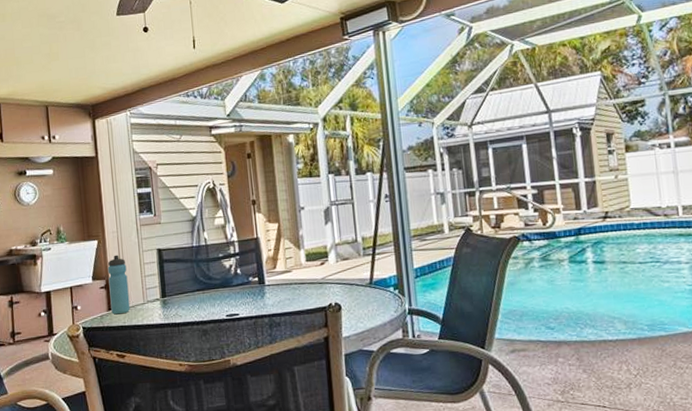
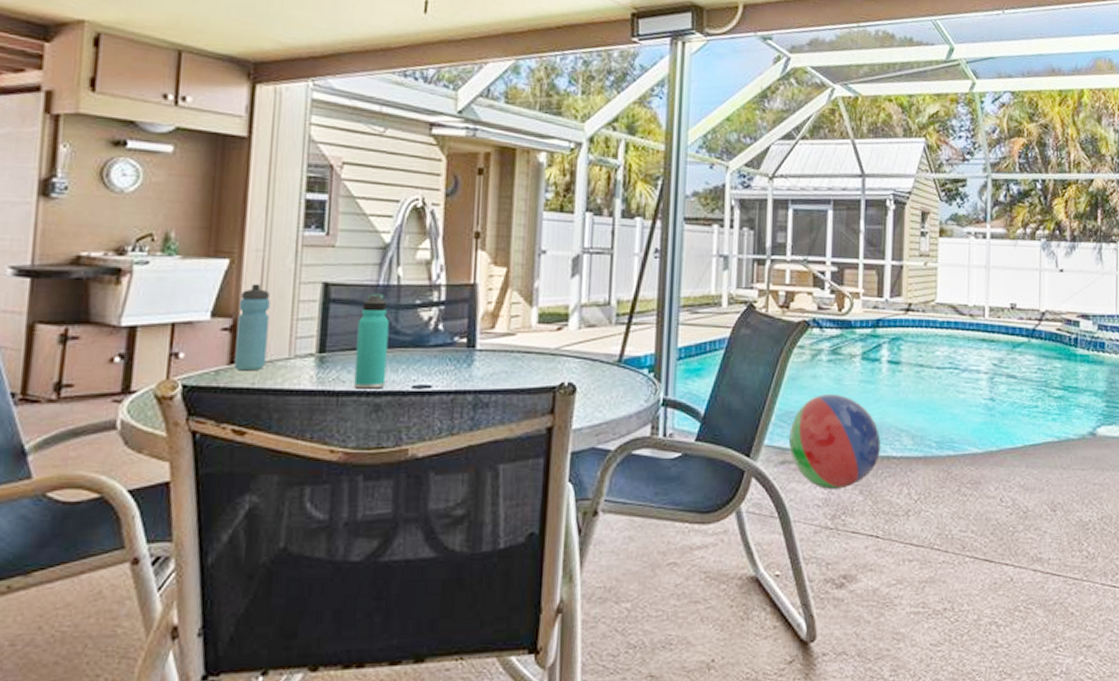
thermos bottle: none [184,252,208,320] -> present [354,293,390,389]
beach ball: none [515,293,597,370] -> present [789,394,881,489]

